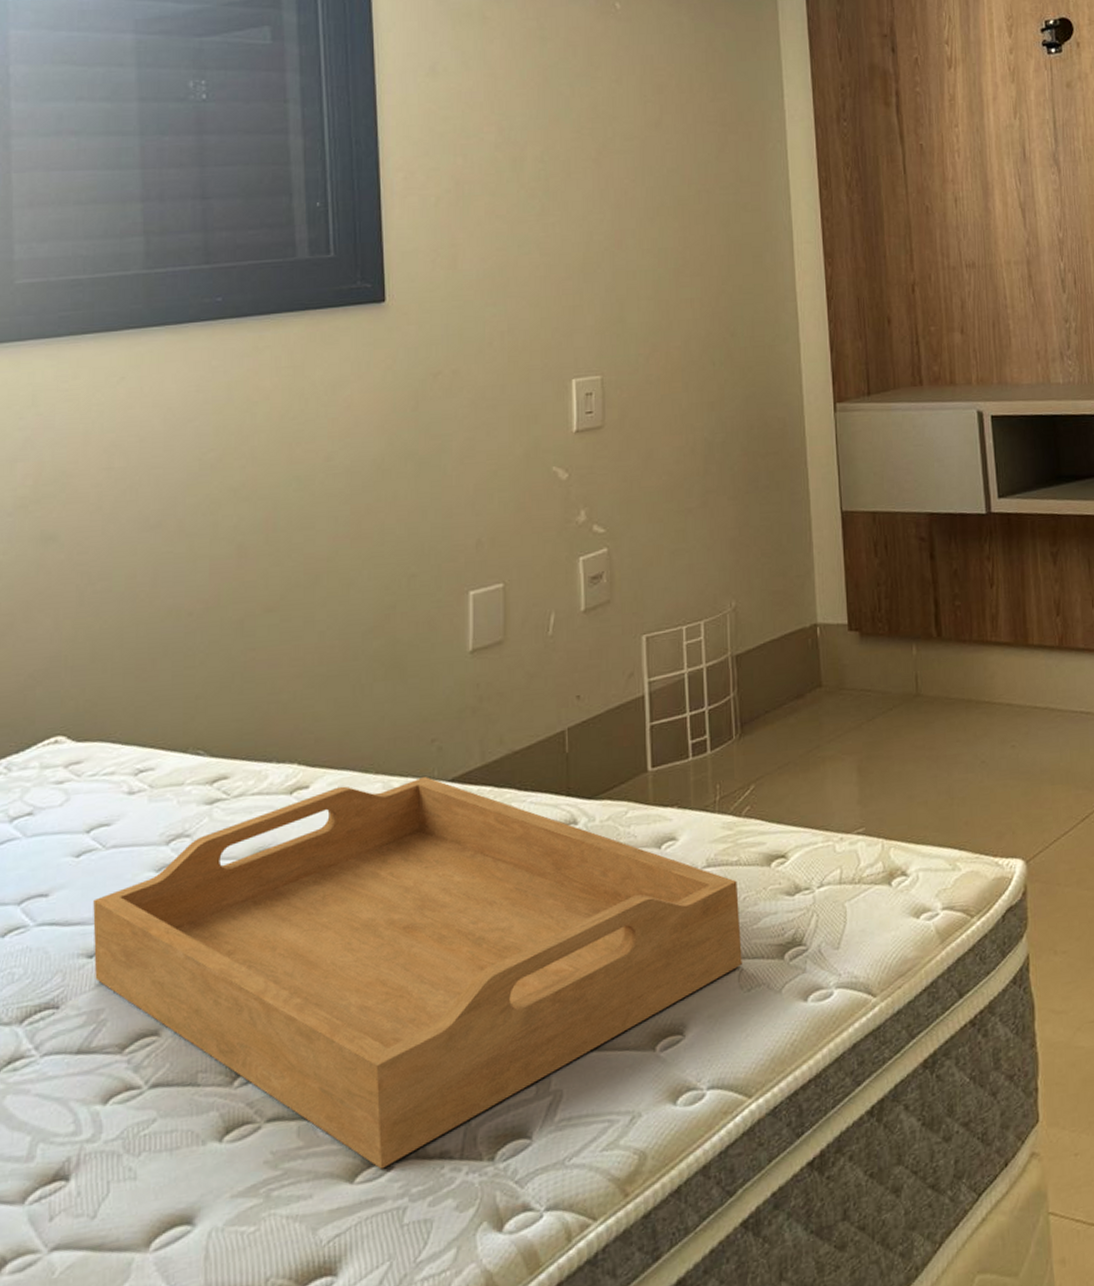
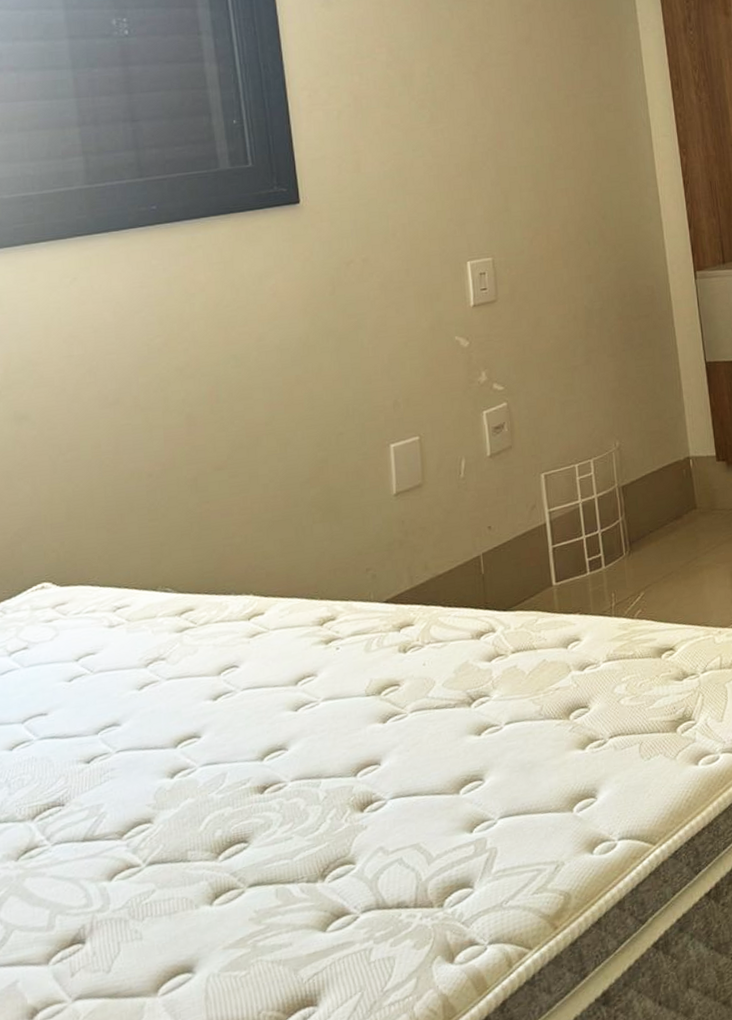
serving tray: present [93,777,742,1169] -> none [86,600,642,920]

